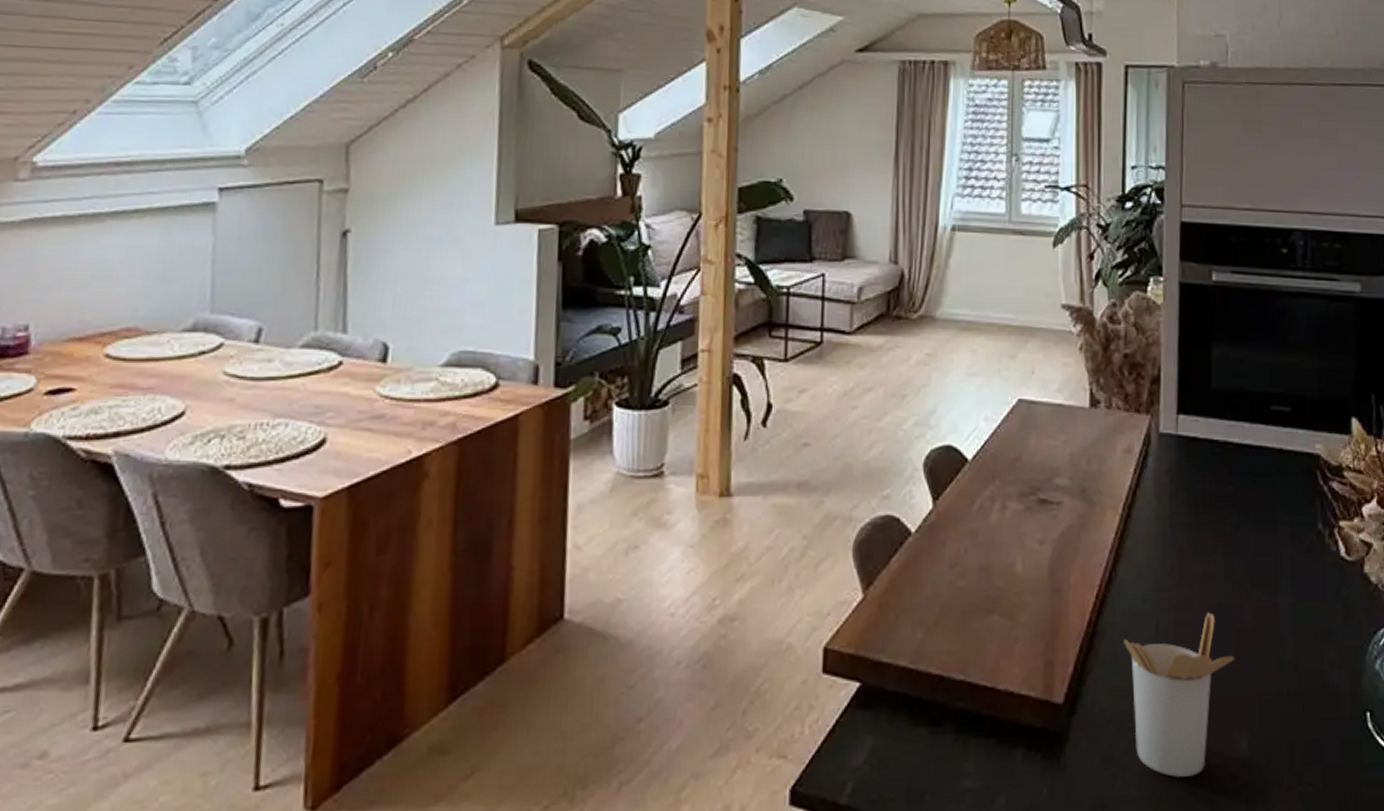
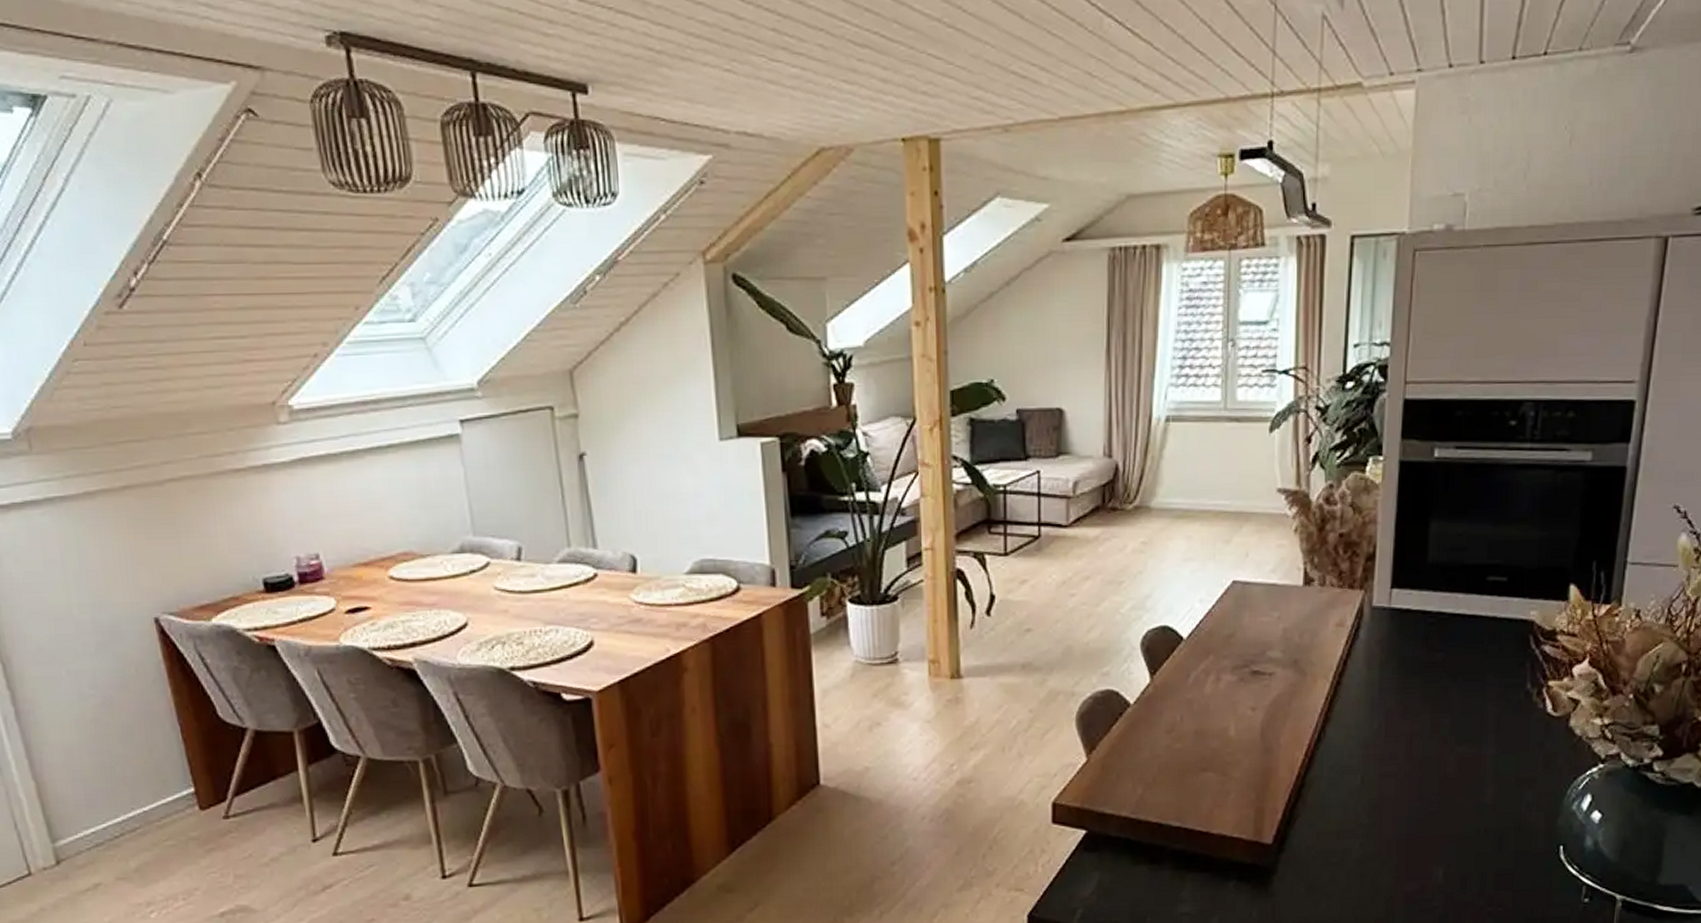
utensil holder: present [1124,612,1235,777] -> none [1330,765,1436,901]

